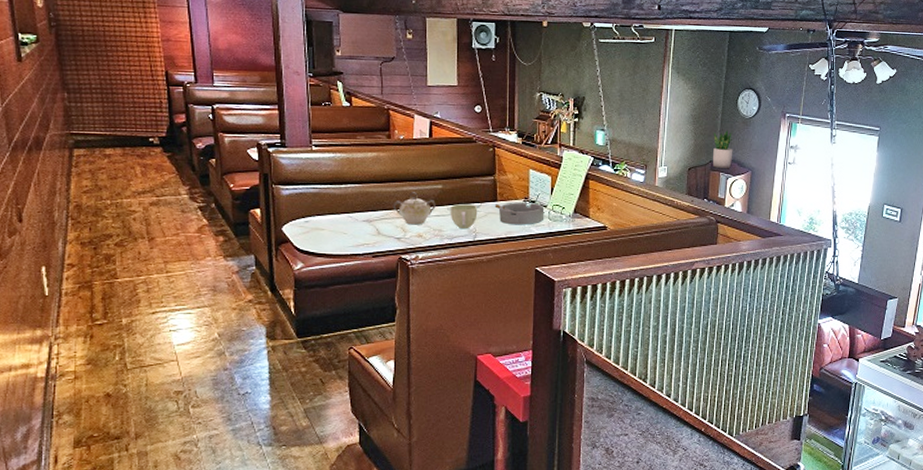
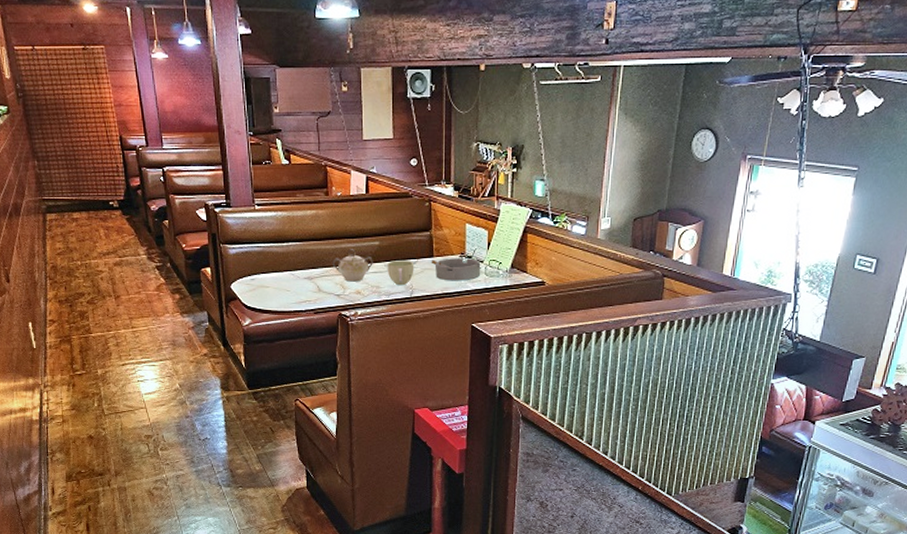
planter: present [712,130,733,169] -> none [660,175,685,219]

